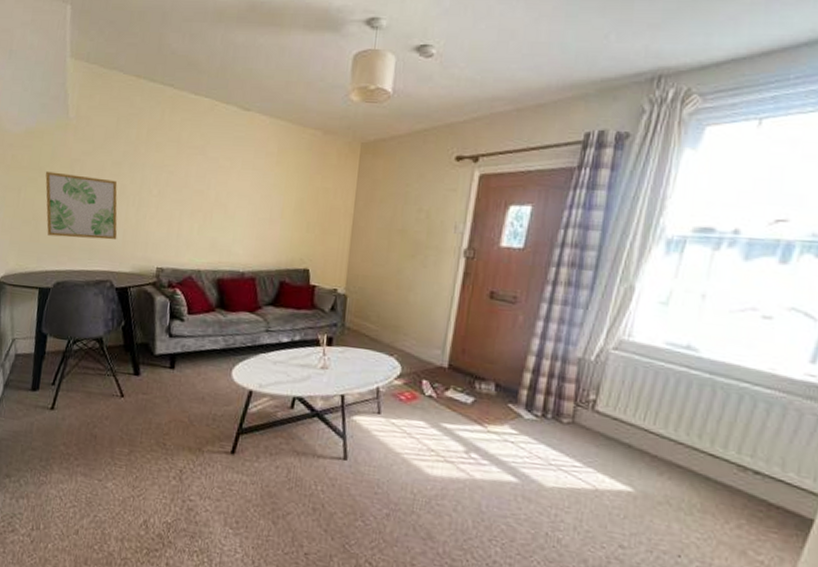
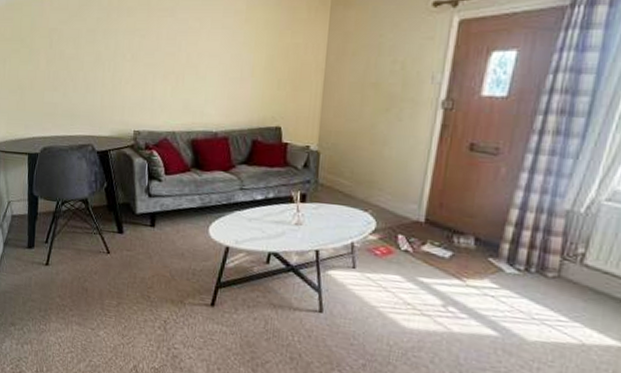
wall art: present [45,171,118,240] -> none [27,42,96,106]

